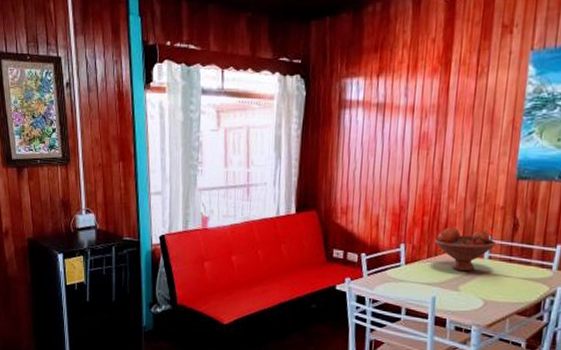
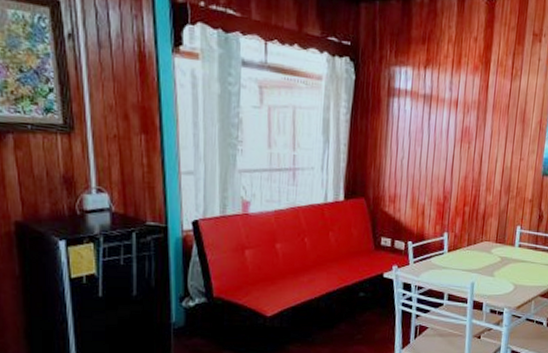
fruit bowl: present [434,227,496,272] -> none [473,217,525,259]

